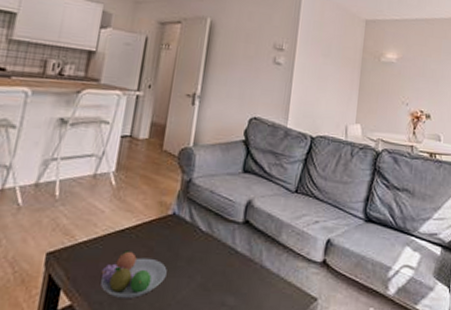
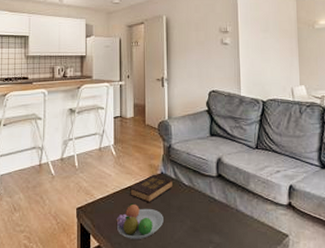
hardback book: none [126,214,186,252] -> present [130,174,172,203]

